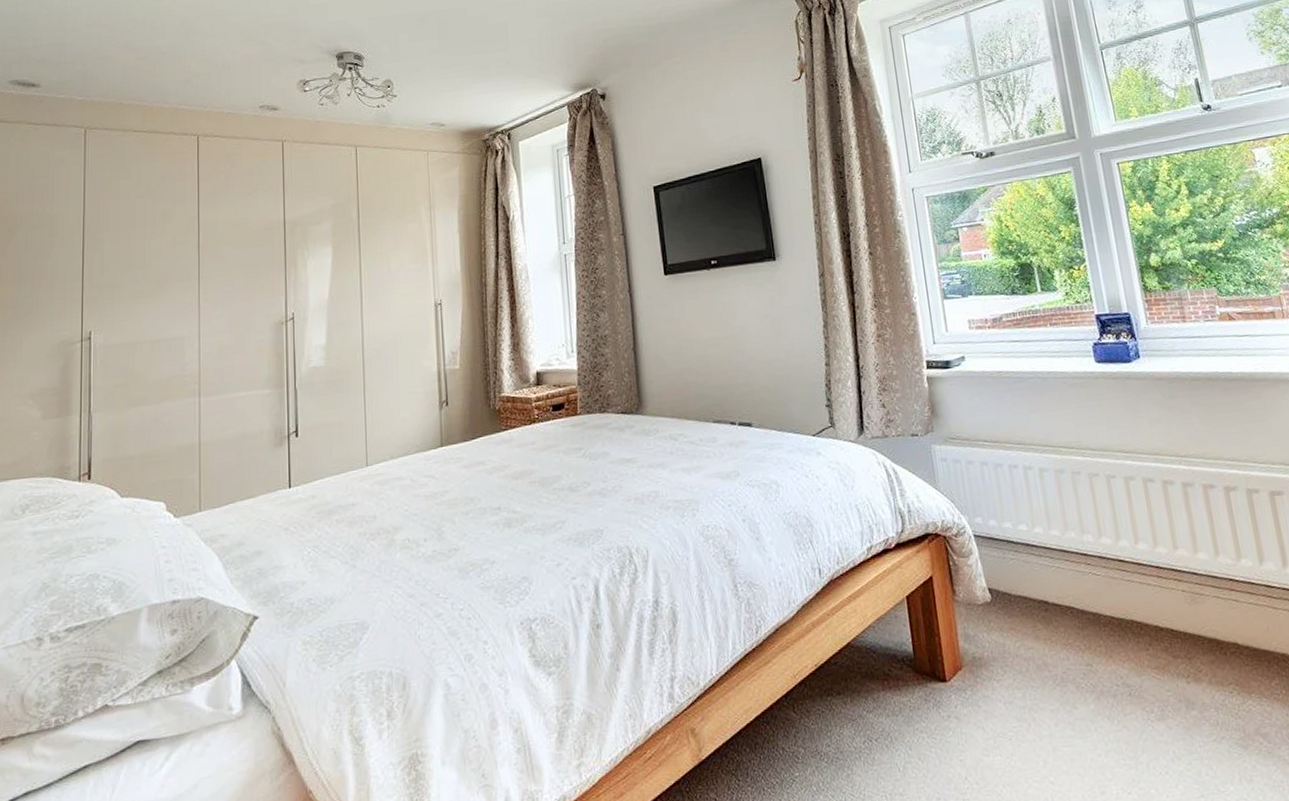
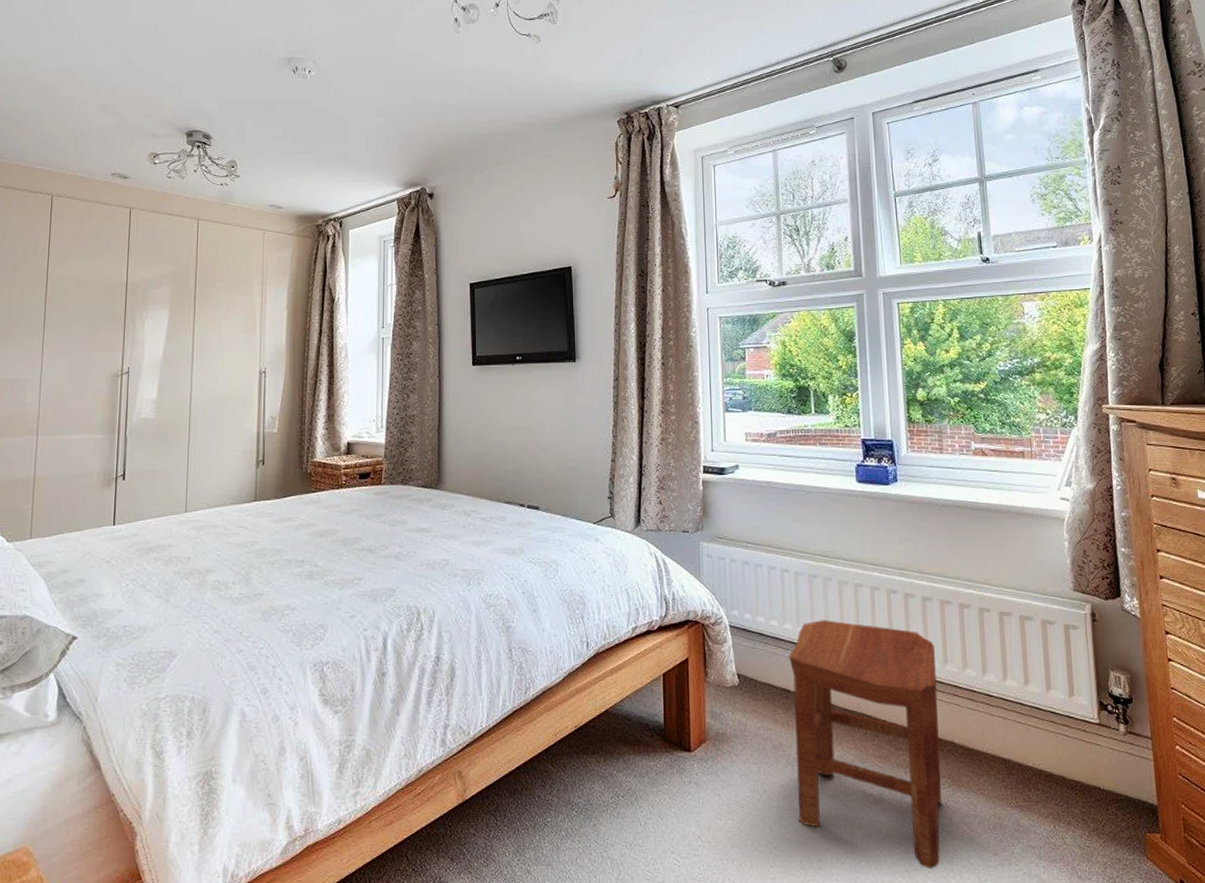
stool: none [1043,518,1238,792] -> present [789,620,942,870]

